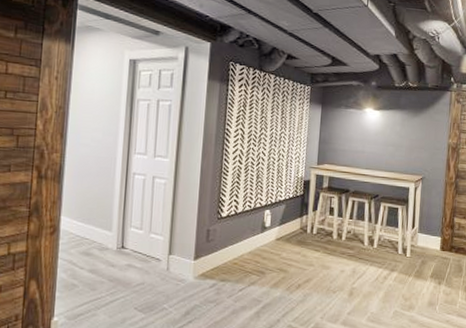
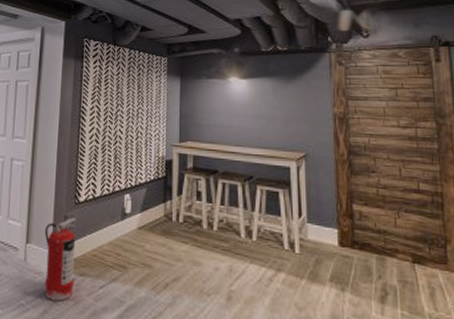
fire extinguisher: none [187,231,219,303] -> present [44,217,77,301]

